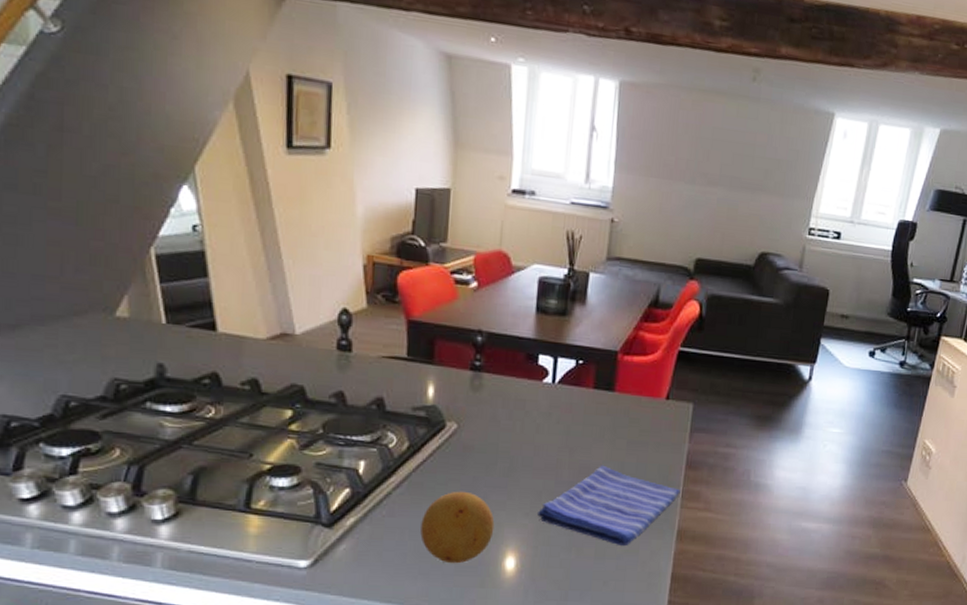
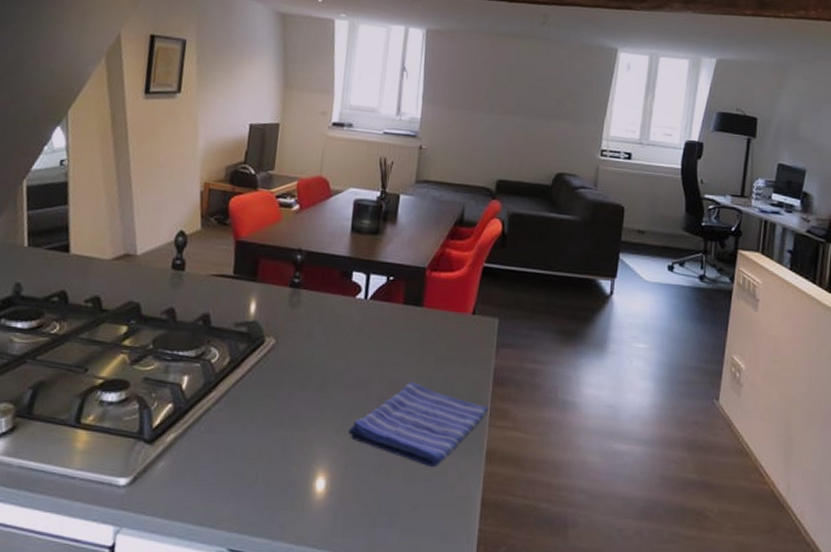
fruit: present [420,491,495,564] -> none [235,407,307,484]

